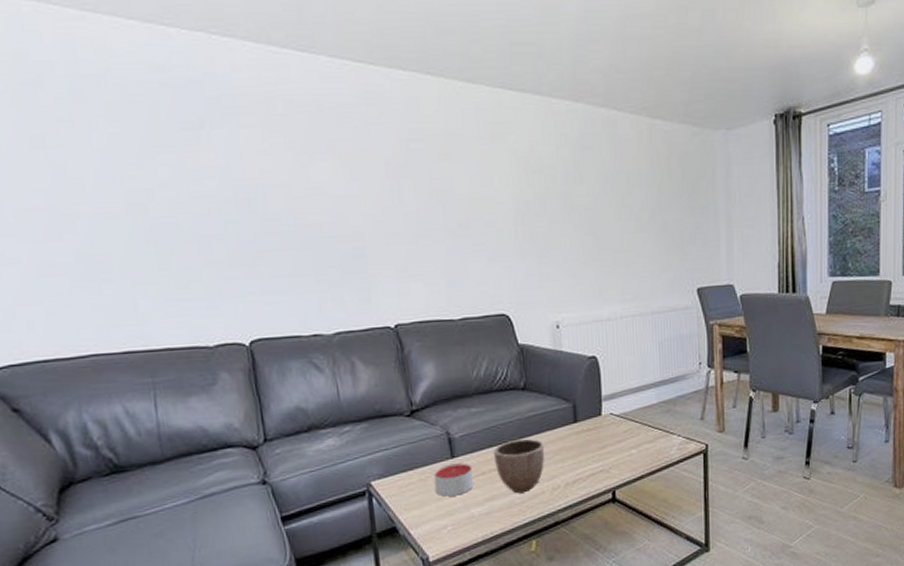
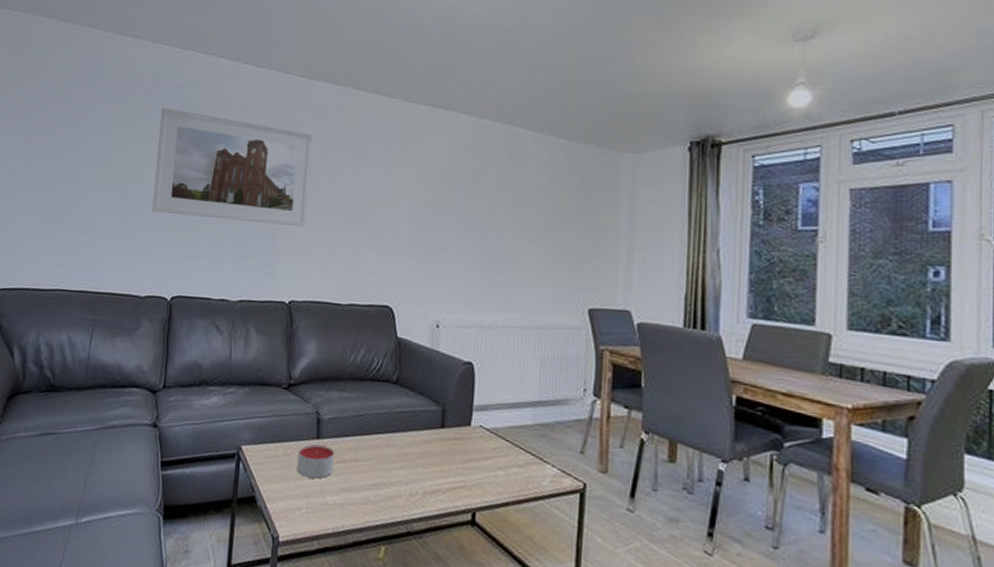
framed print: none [179,110,399,245] -> present [152,107,313,227]
decorative bowl: present [493,438,545,494] -> none [356,432,408,492]

